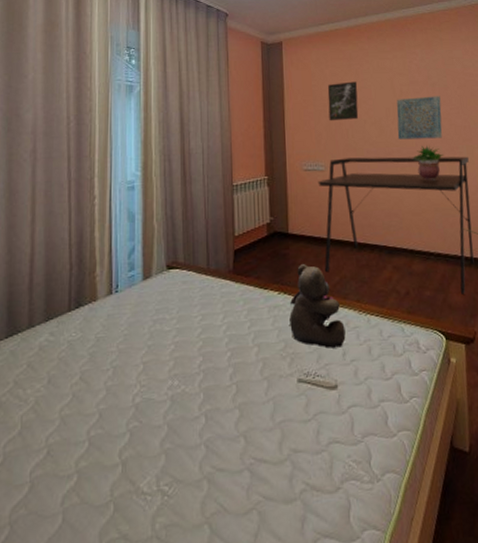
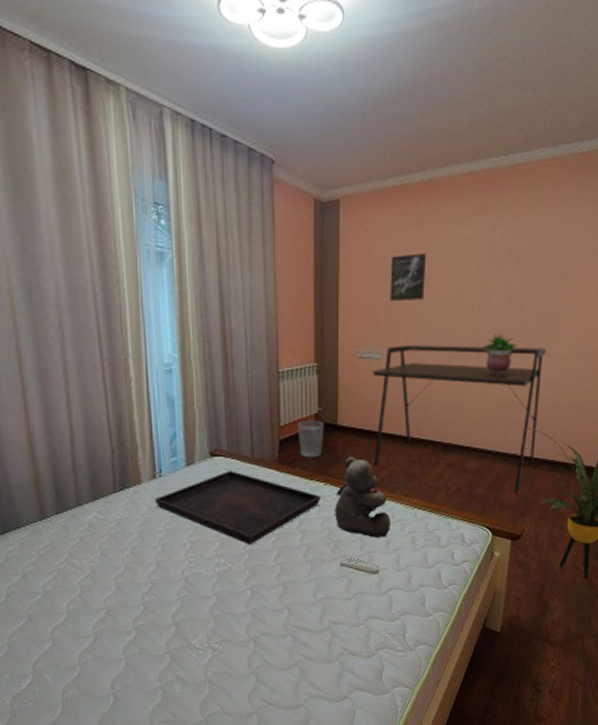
serving tray: none [109,283,275,362] -> present [154,471,321,544]
wastebasket: none [250,229,277,267] -> present [297,421,325,458]
wall art: present [396,96,442,140] -> none [467,274,524,326]

